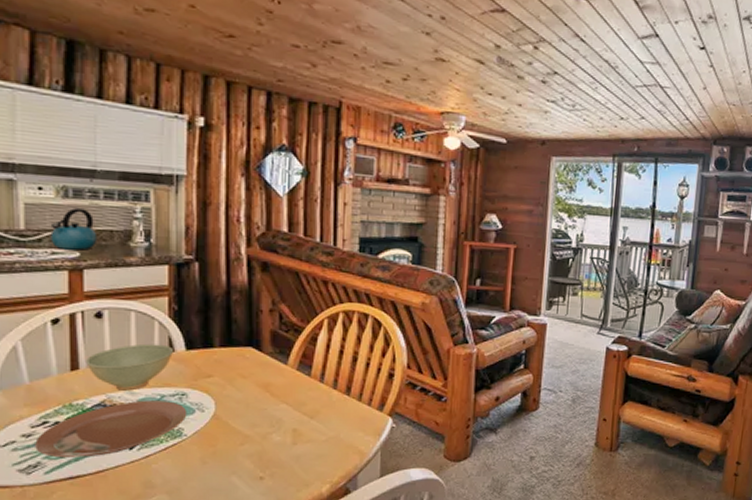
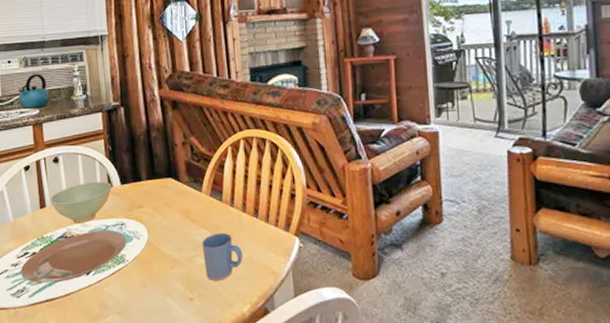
mug: none [281,410,329,459] -> present [202,233,244,280]

